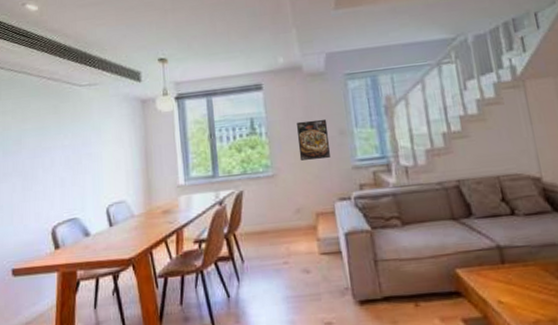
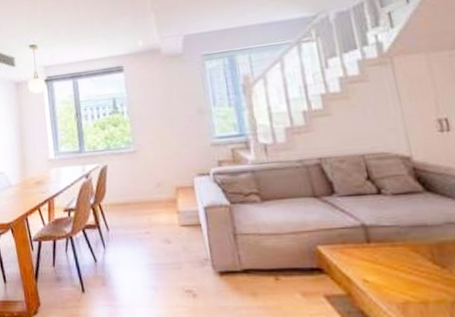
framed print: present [297,118,331,161] -> none [156,98,190,138]

